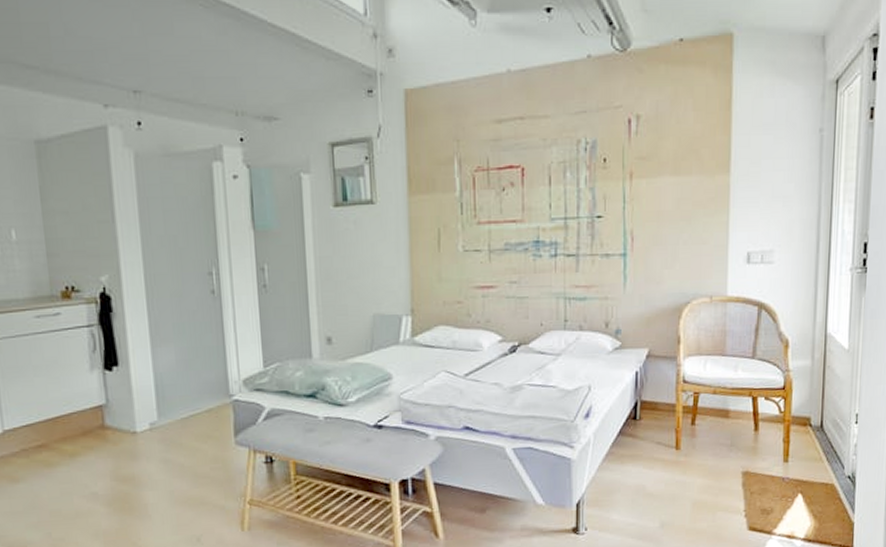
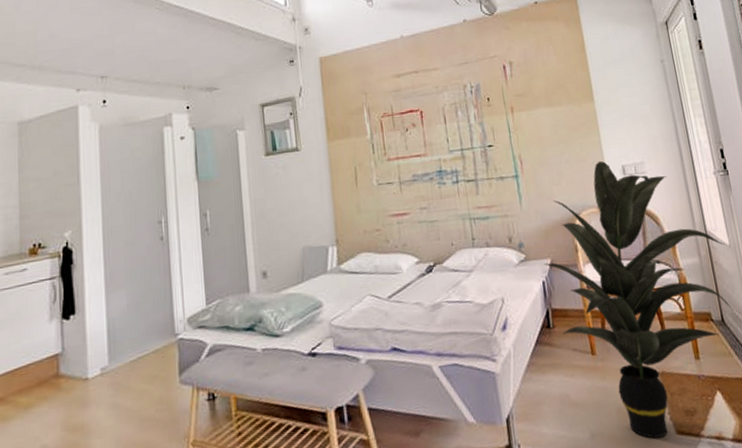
indoor plant: none [640,244,843,532] -> present [543,160,734,439]

